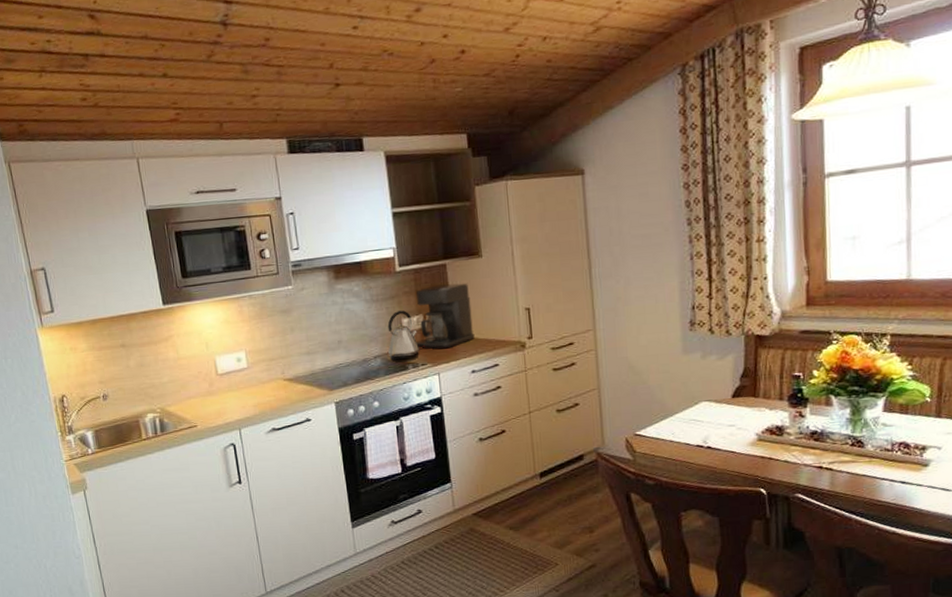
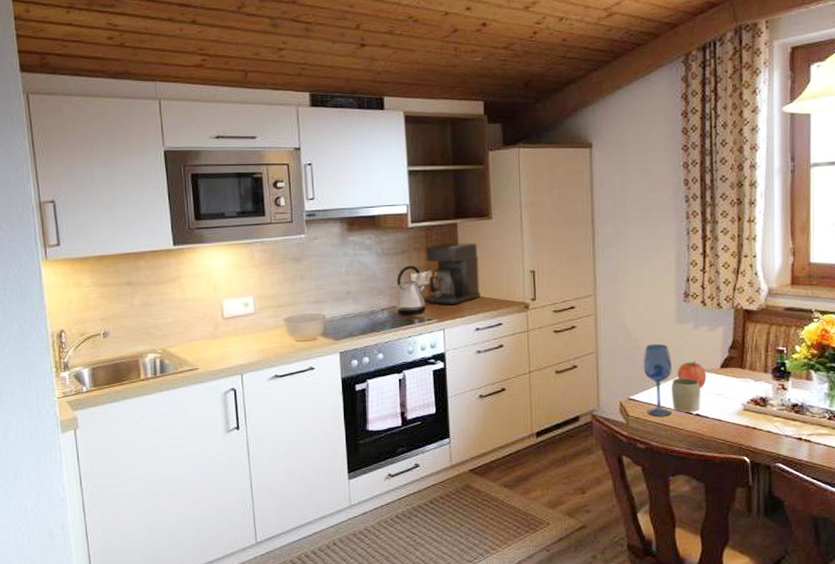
bowl: none [276,364,320,394] -> present [282,313,327,342]
wineglass: none [648,376,681,452] -> present [643,343,672,417]
mug: none [679,409,712,446] -> present [671,377,701,412]
fruit: none [685,391,717,421] -> present [677,360,707,389]

